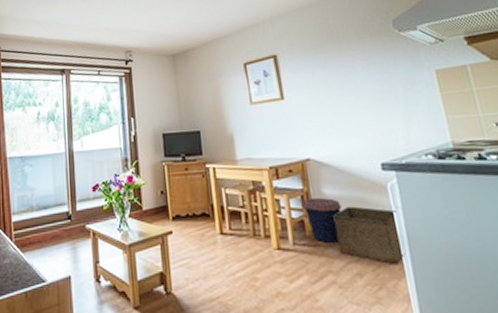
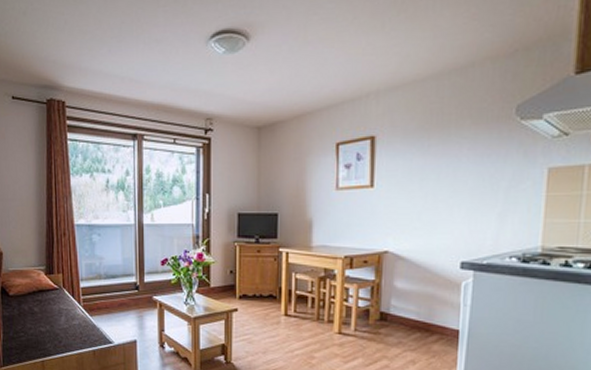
coffee cup: present [303,197,342,243] -> none [372,289,410,332]
storage bin: present [331,206,405,266] -> none [398,300,464,357]

